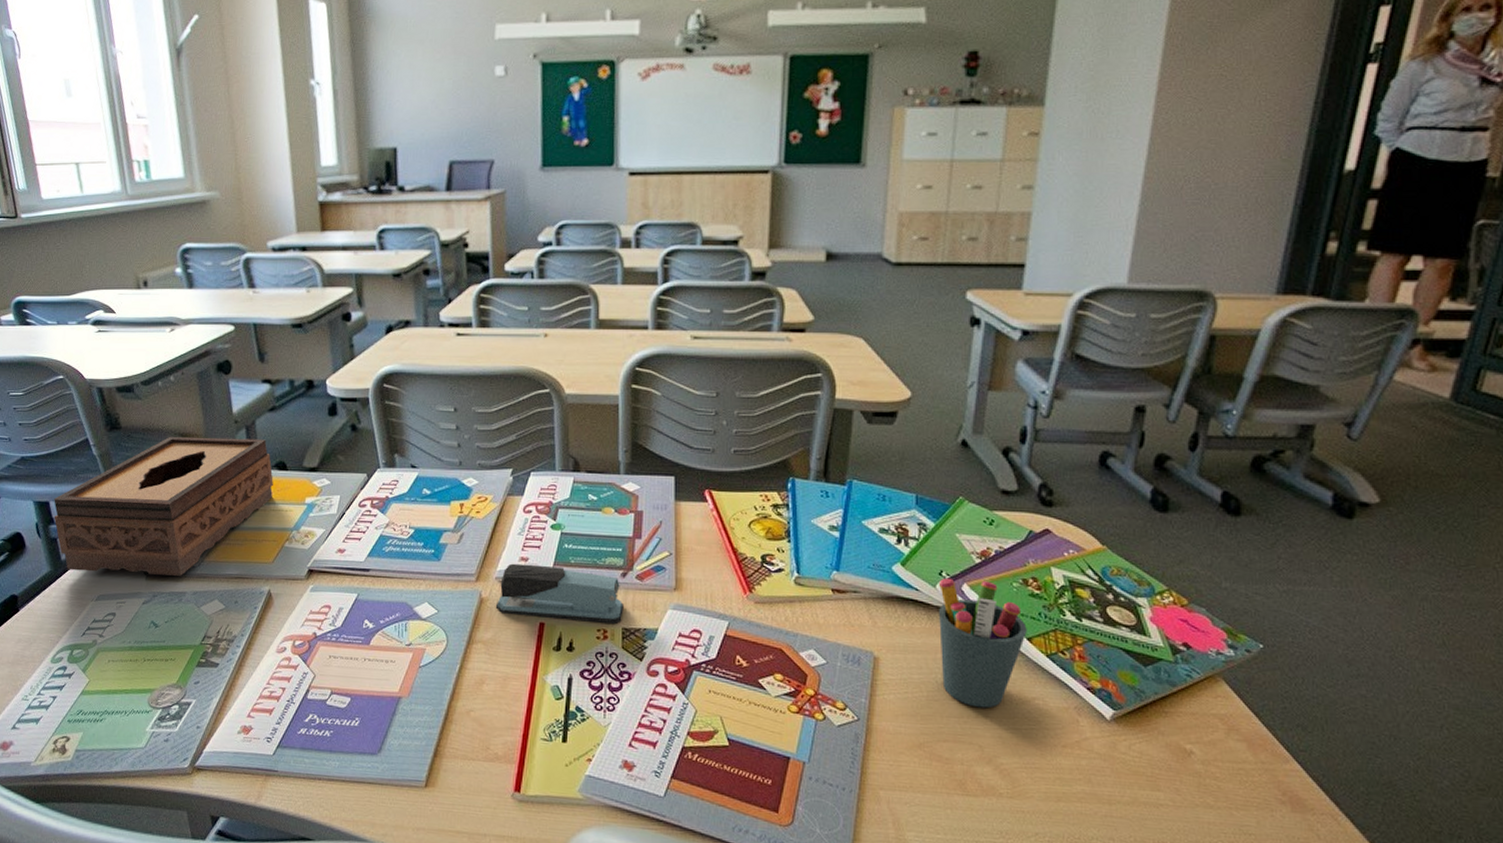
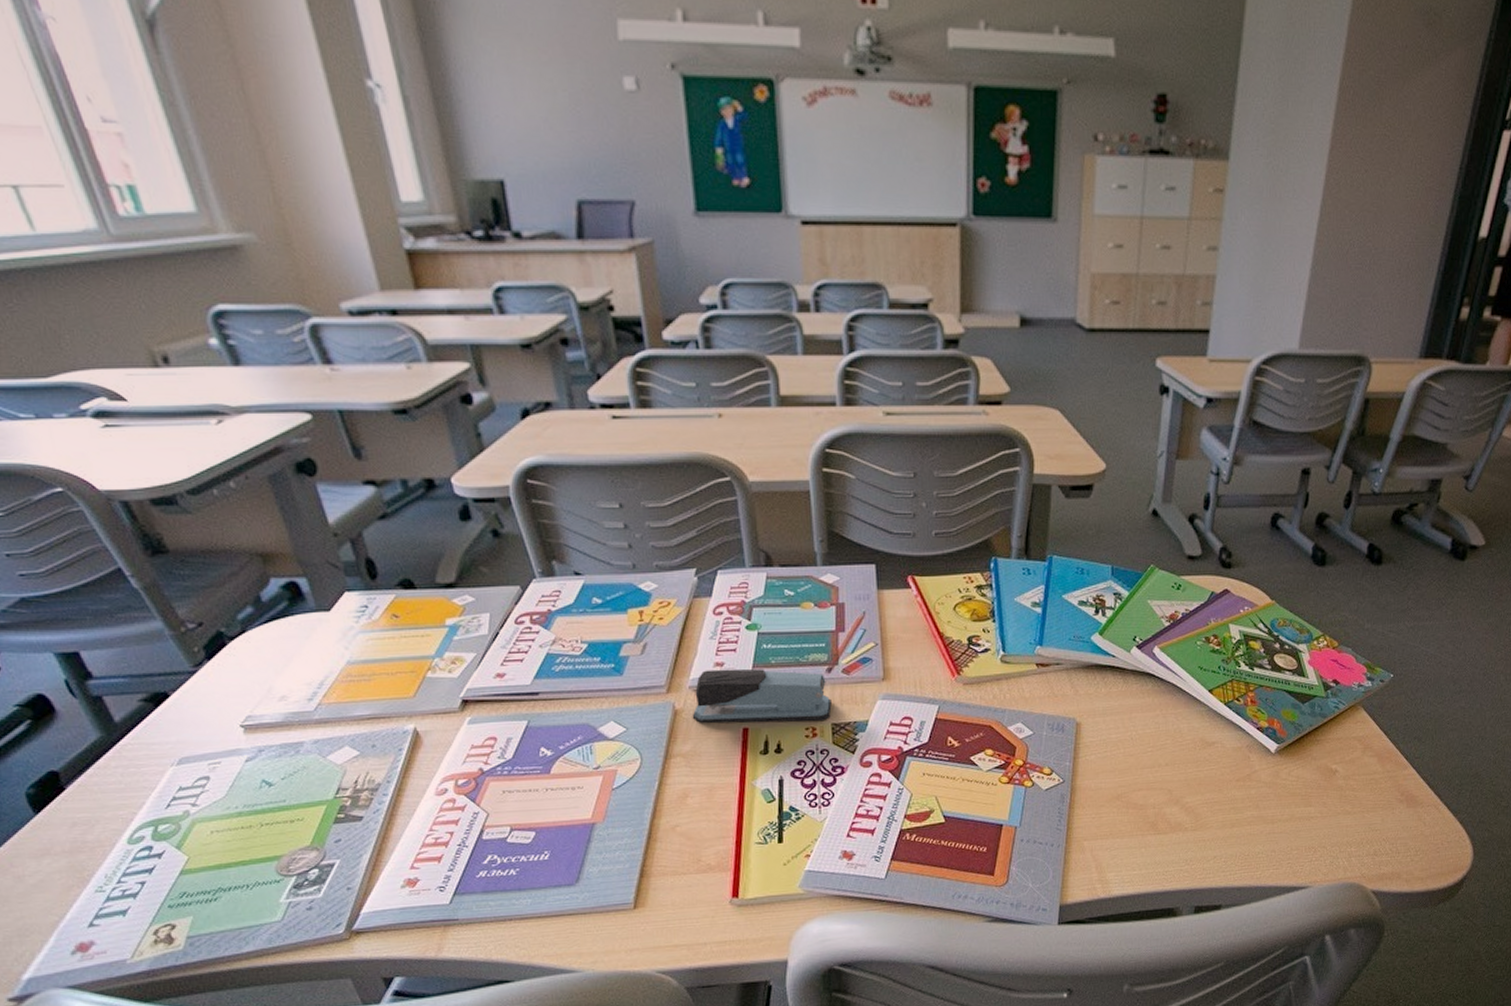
tissue box: present [54,436,273,576] -> none [85,554,401,733]
pen holder: present [939,577,1027,708] -> none [1133,642,1208,757]

